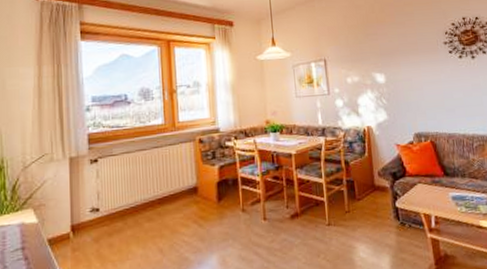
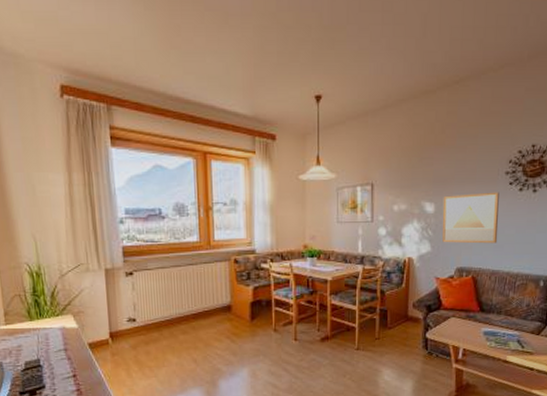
wall art: none [391,60,449,110] -> present [442,192,499,244]

